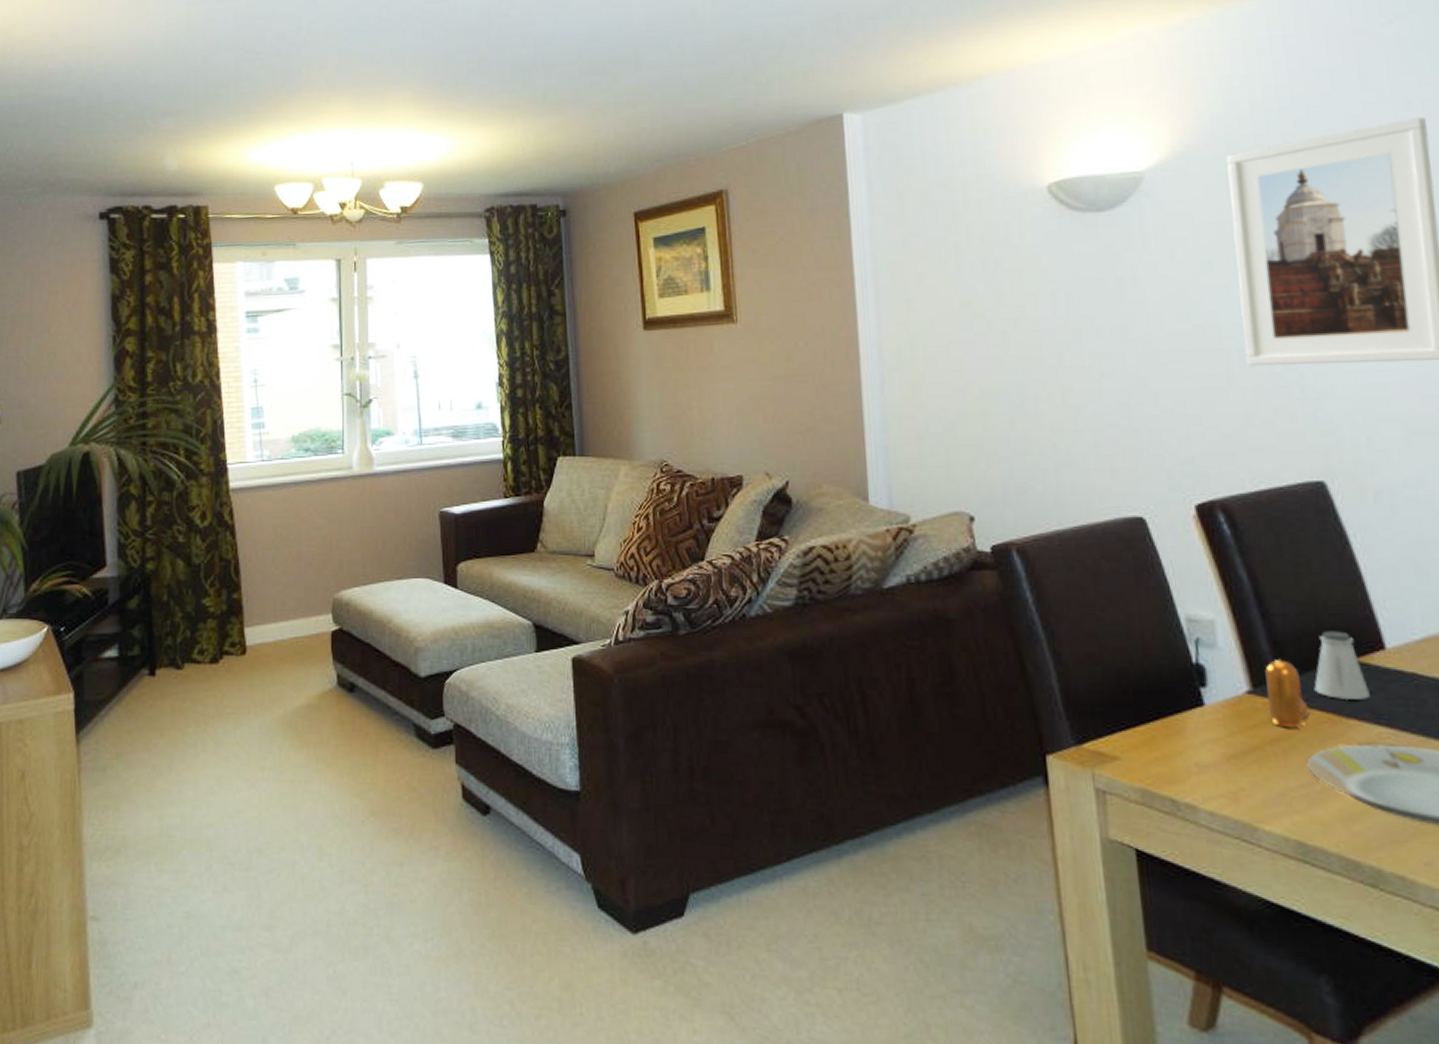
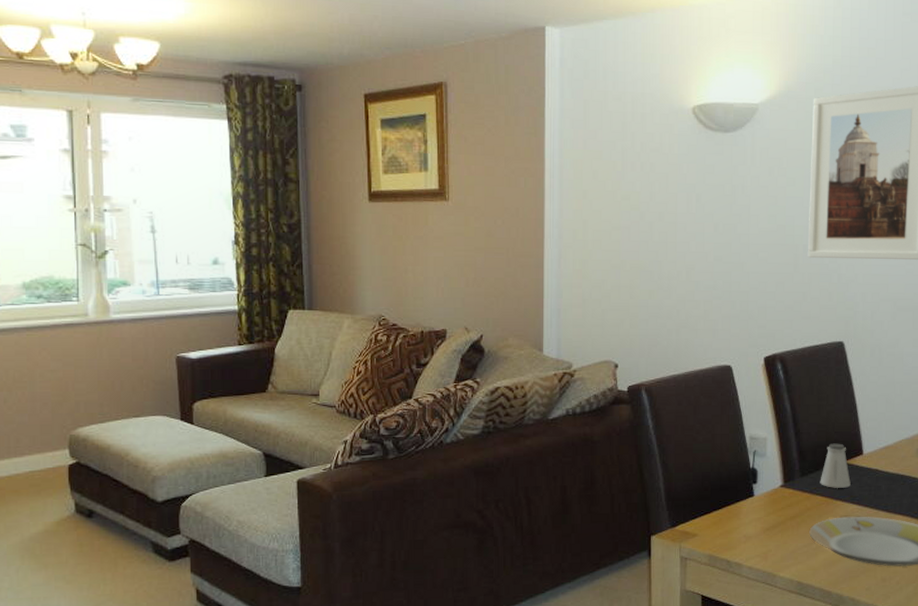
pepper shaker: present [1265,660,1310,727] -> none [791,463,815,508]

